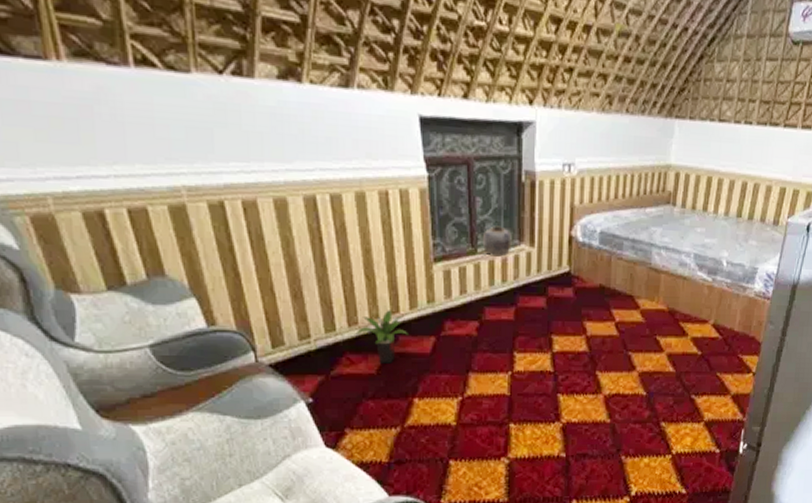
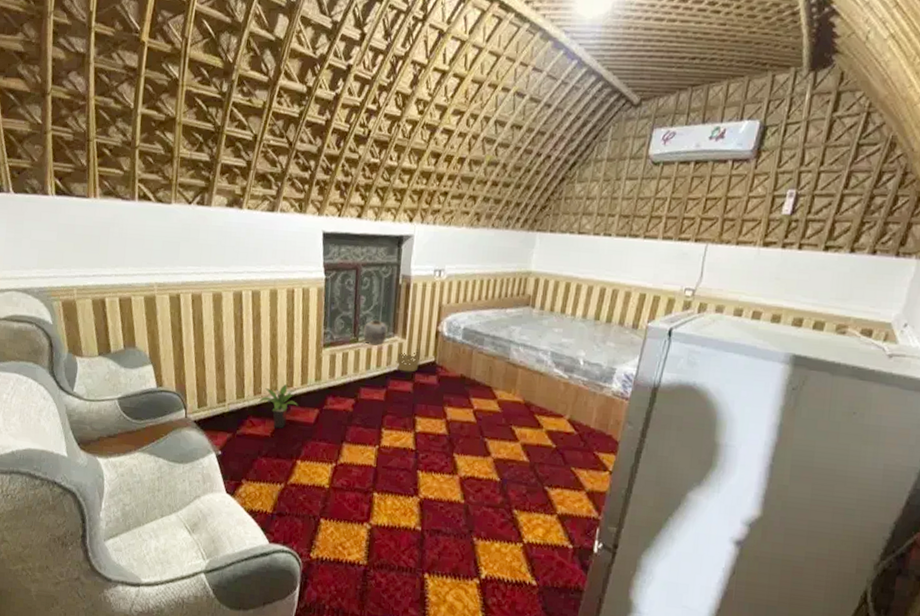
basket: none [524,257,554,286] -> present [395,348,421,372]

